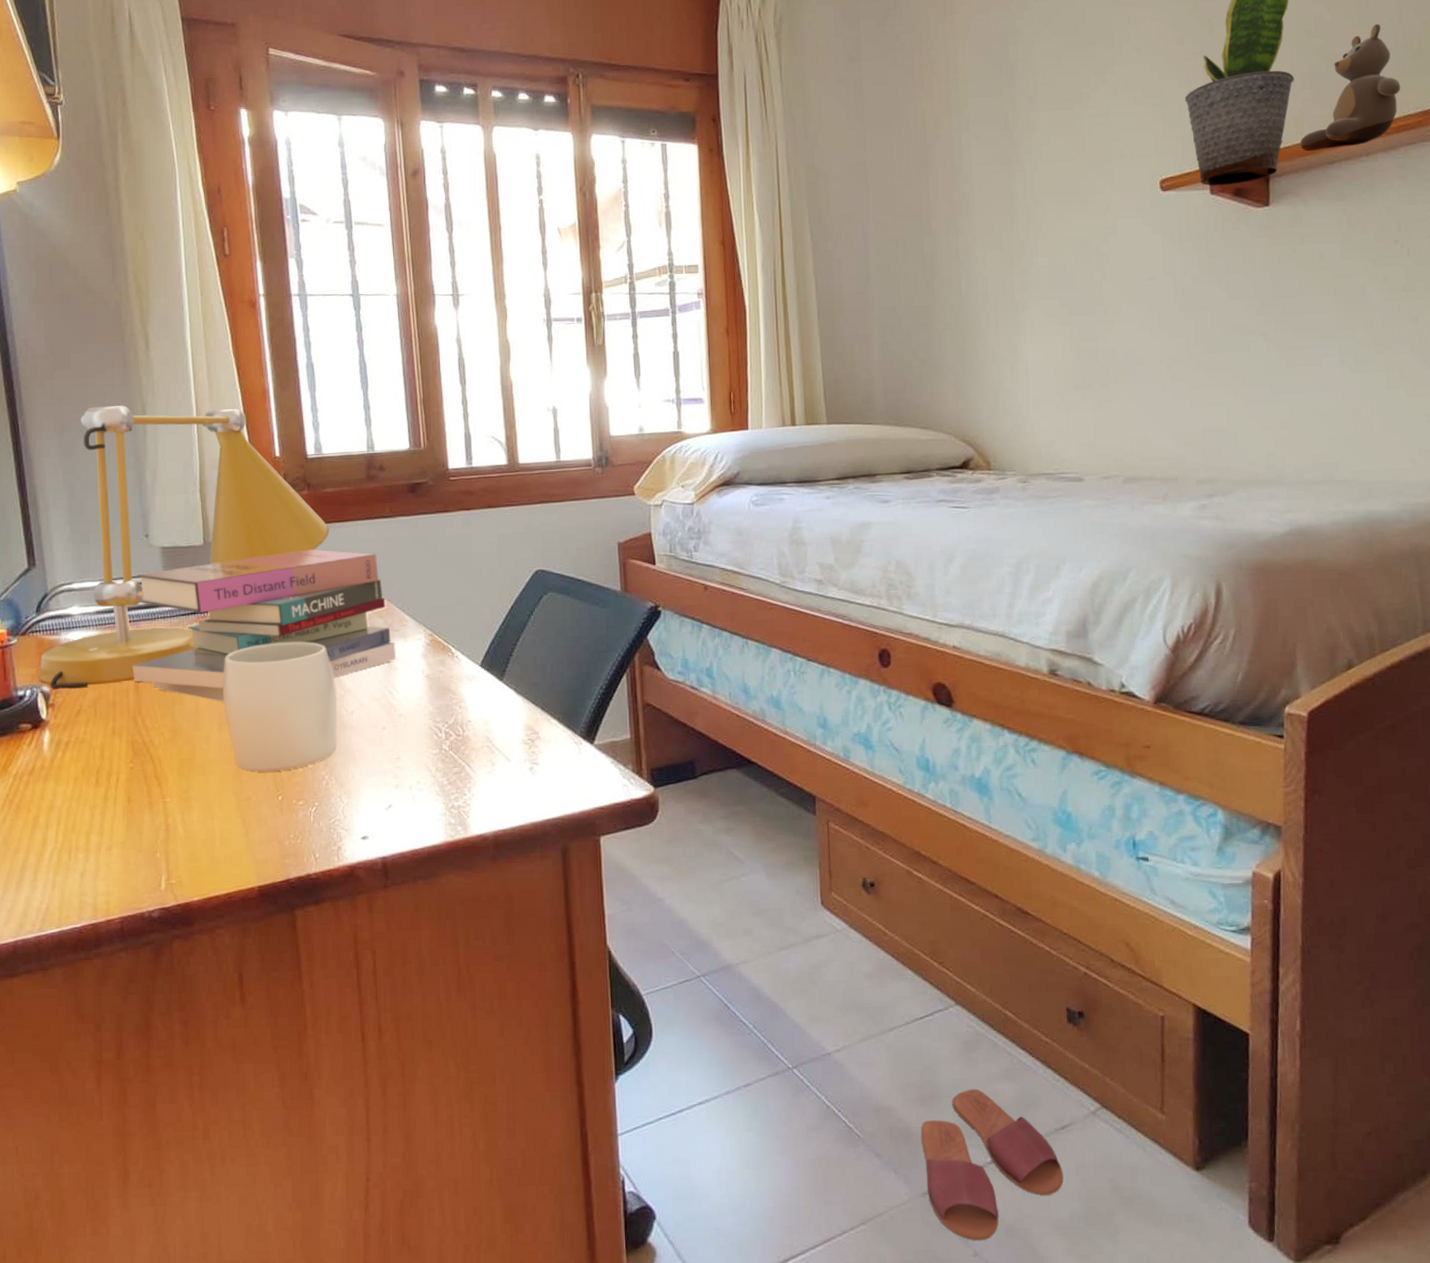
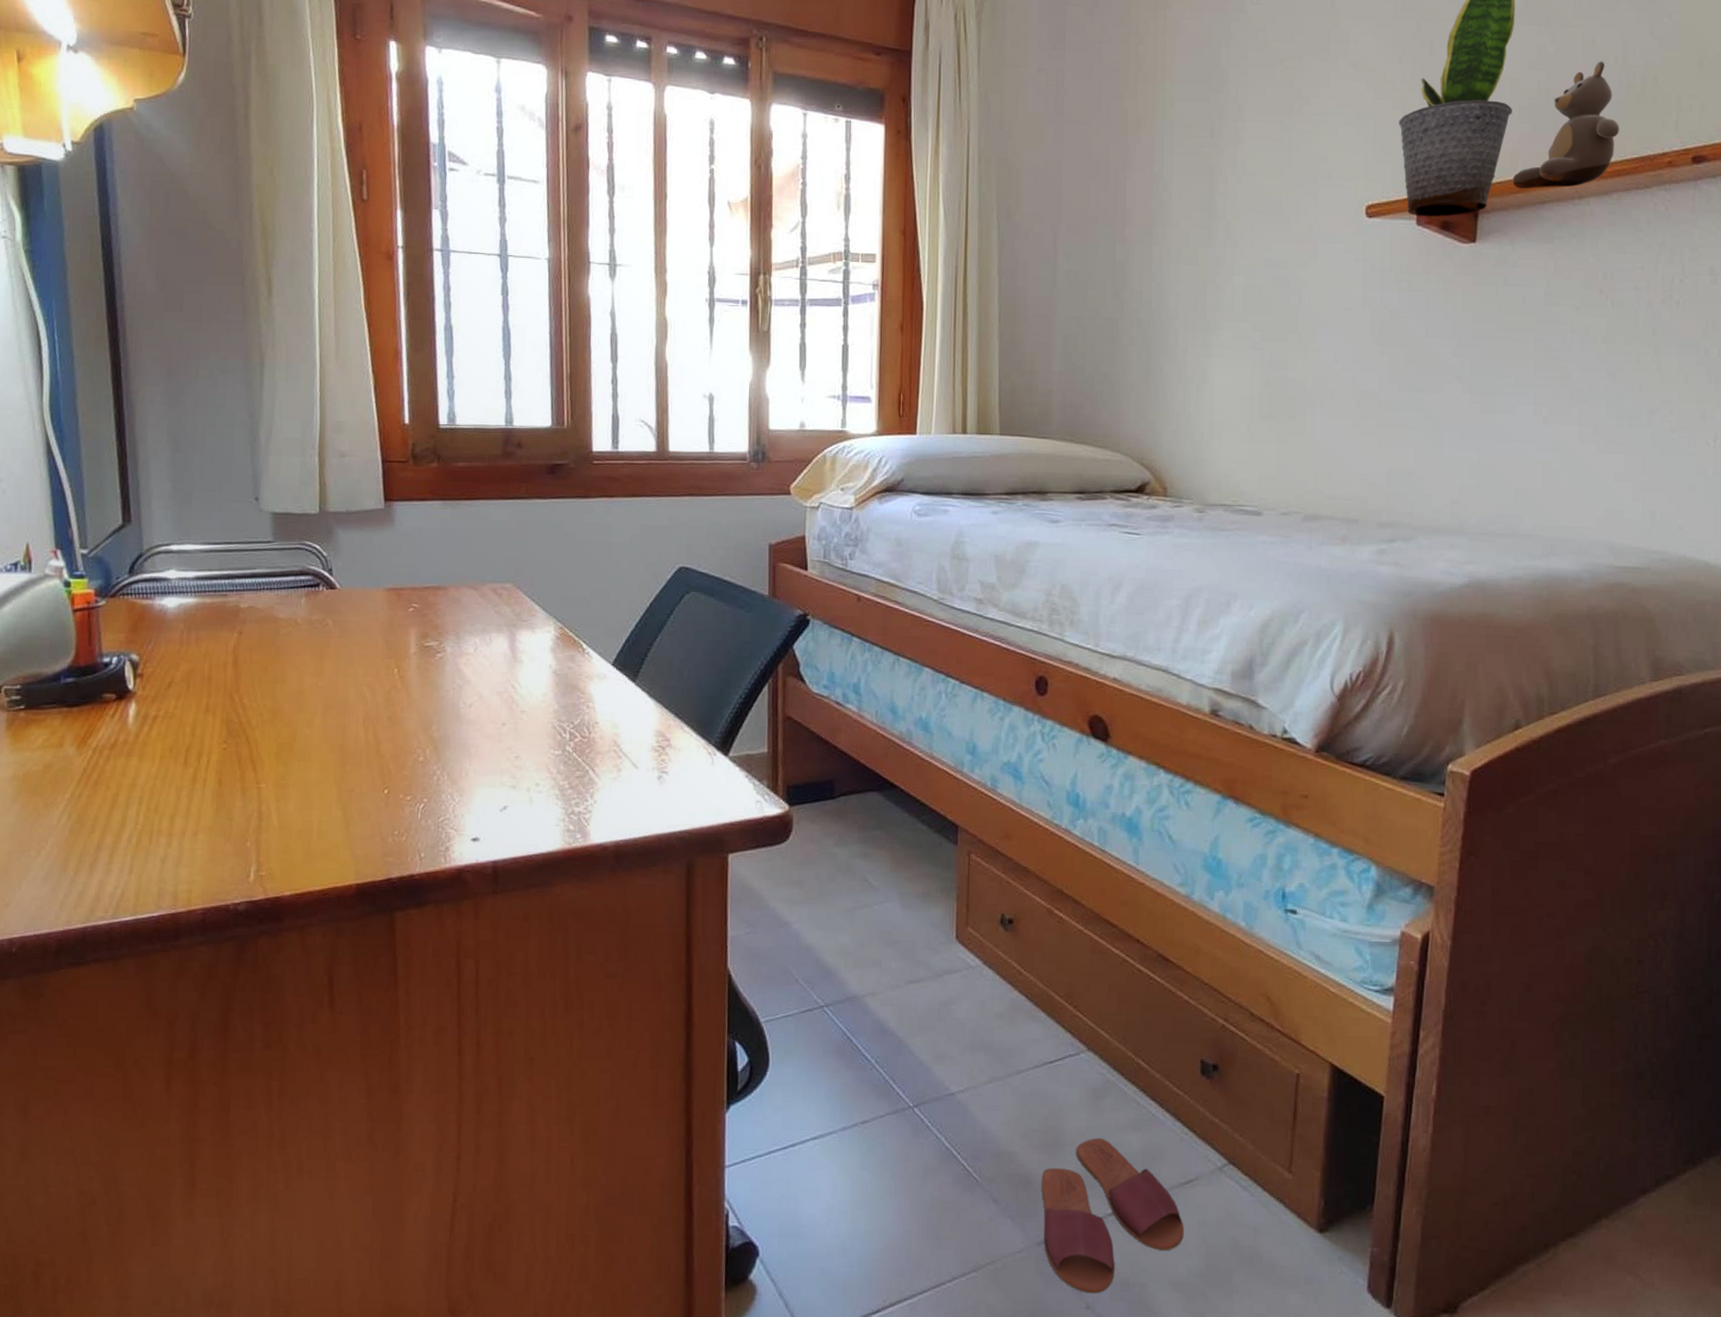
table lamp: present [37,405,329,689] -> none [126,354,458,659]
books: present [133,549,396,701] -> none [232,526,522,684]
mug: present [222,641,338,772] -> none [329,625,455,763]

